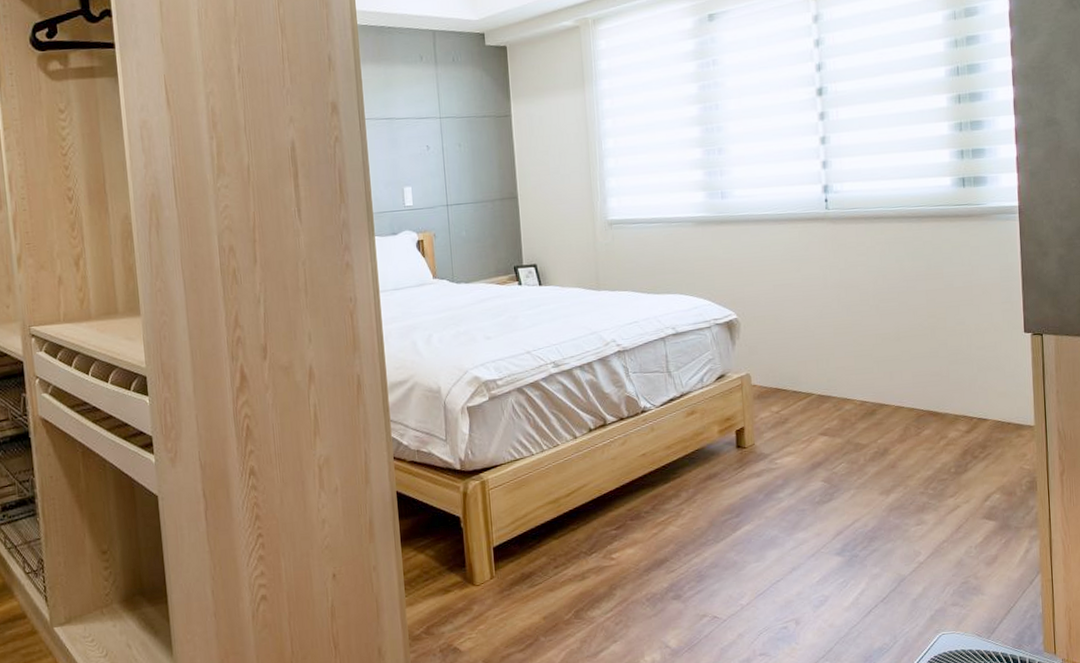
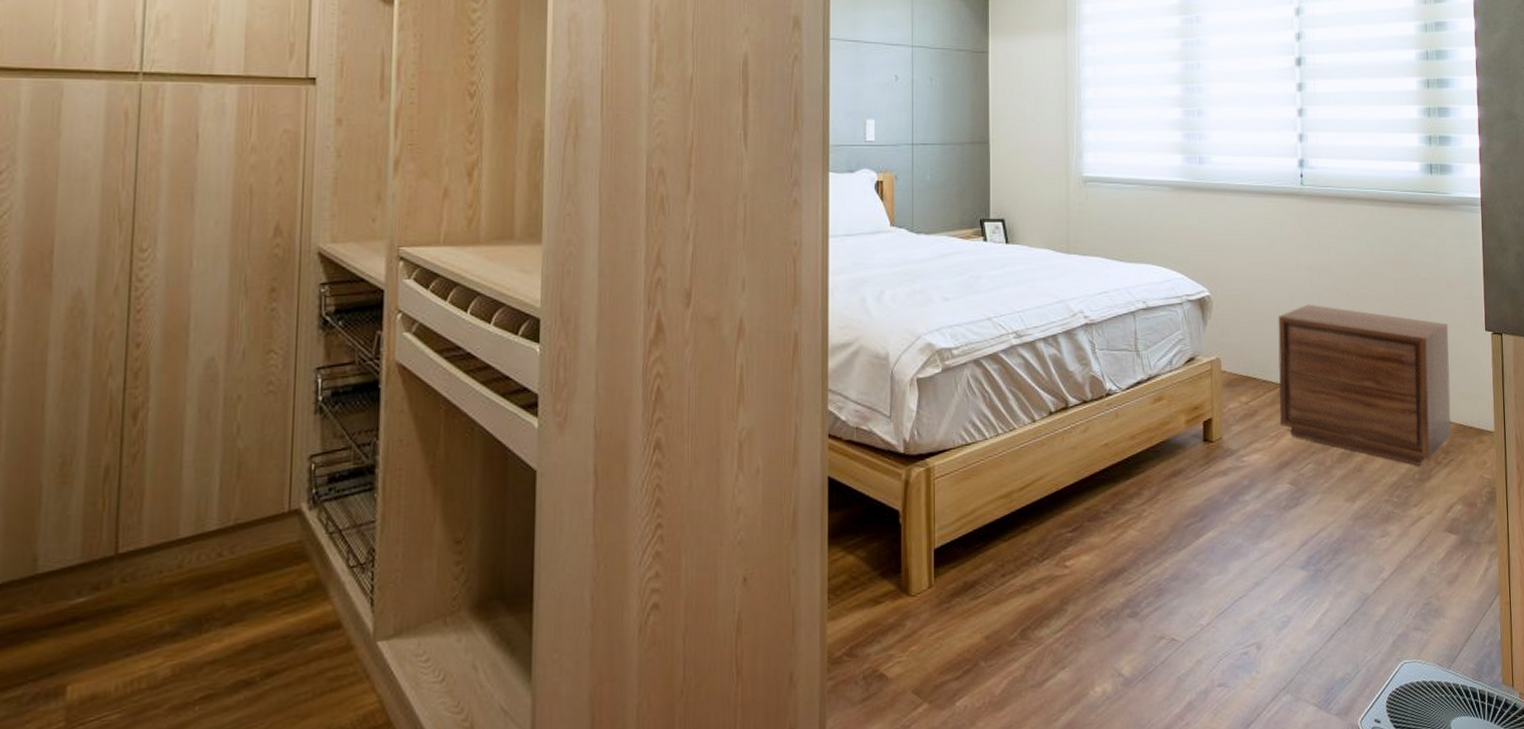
nightstand: none [806,319,988,461] -> present [1278,304,1451,466]

